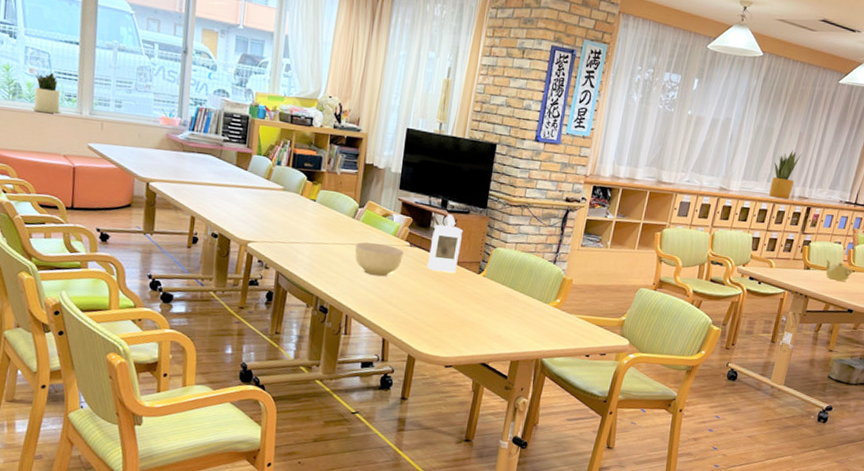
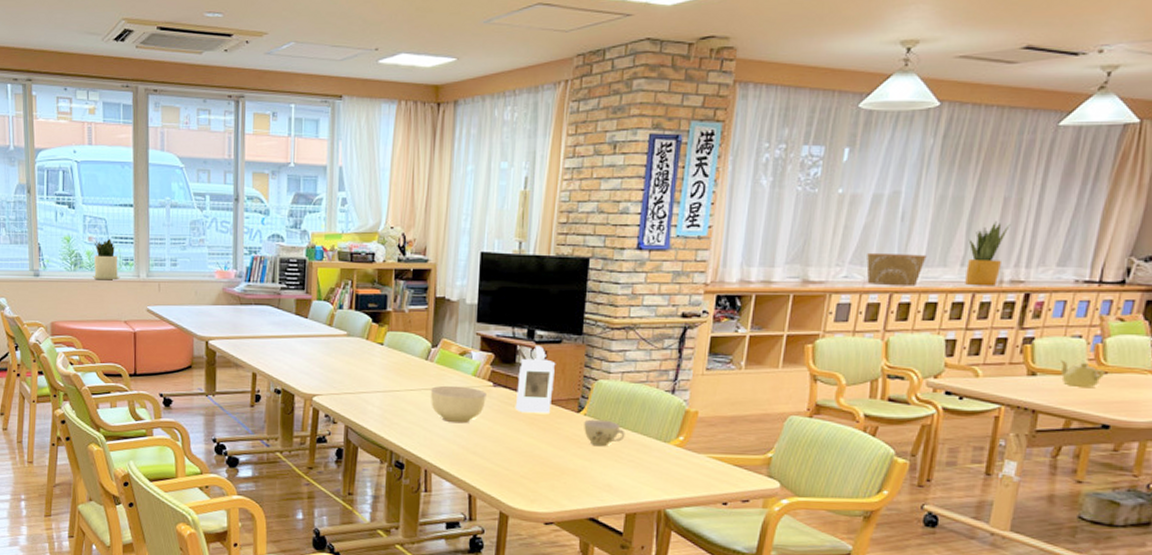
teacup: none [482,280,515,304] -> present [584,419,625,447]
basket: none [702,164,745,194] -> present [866,252,927,287]

